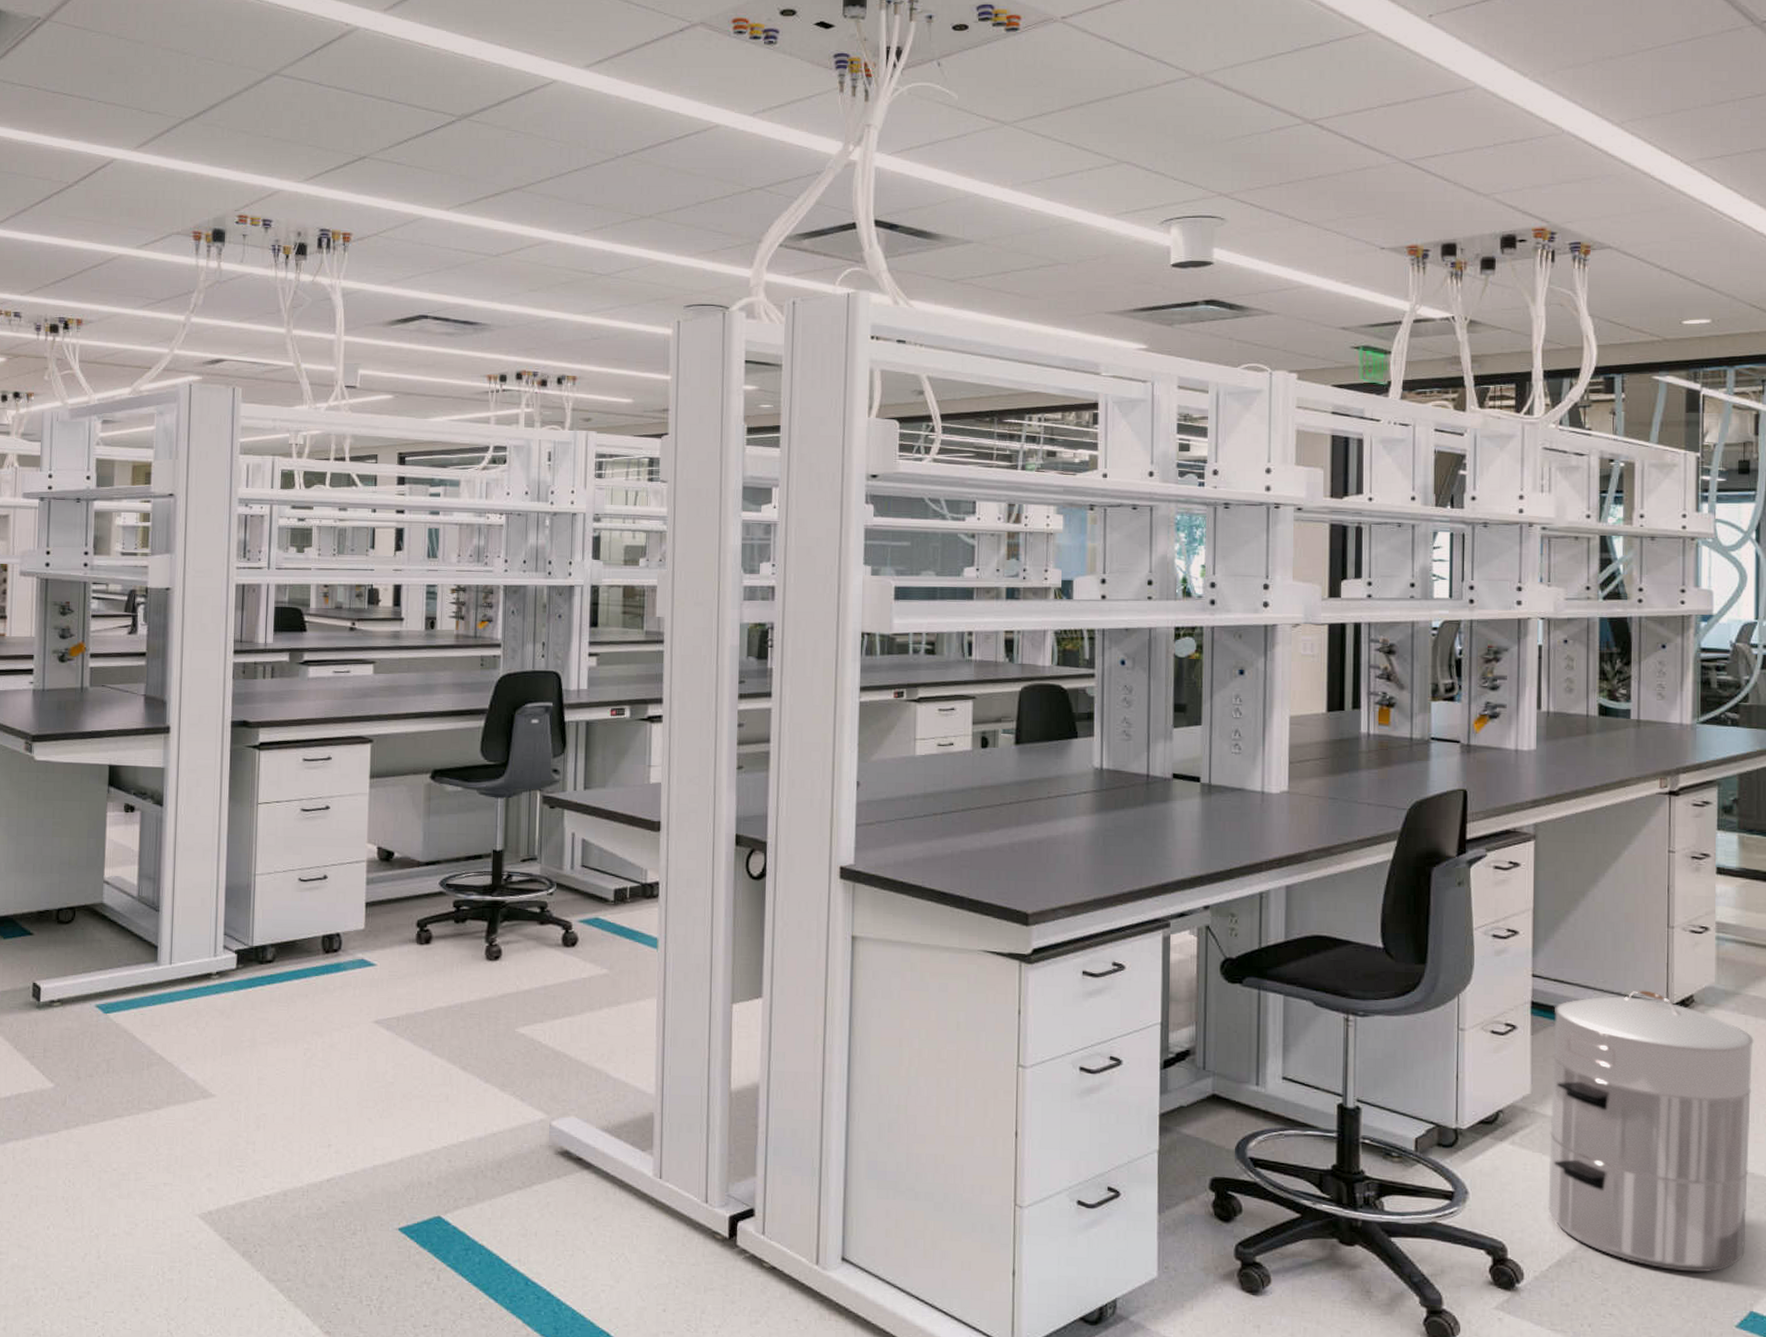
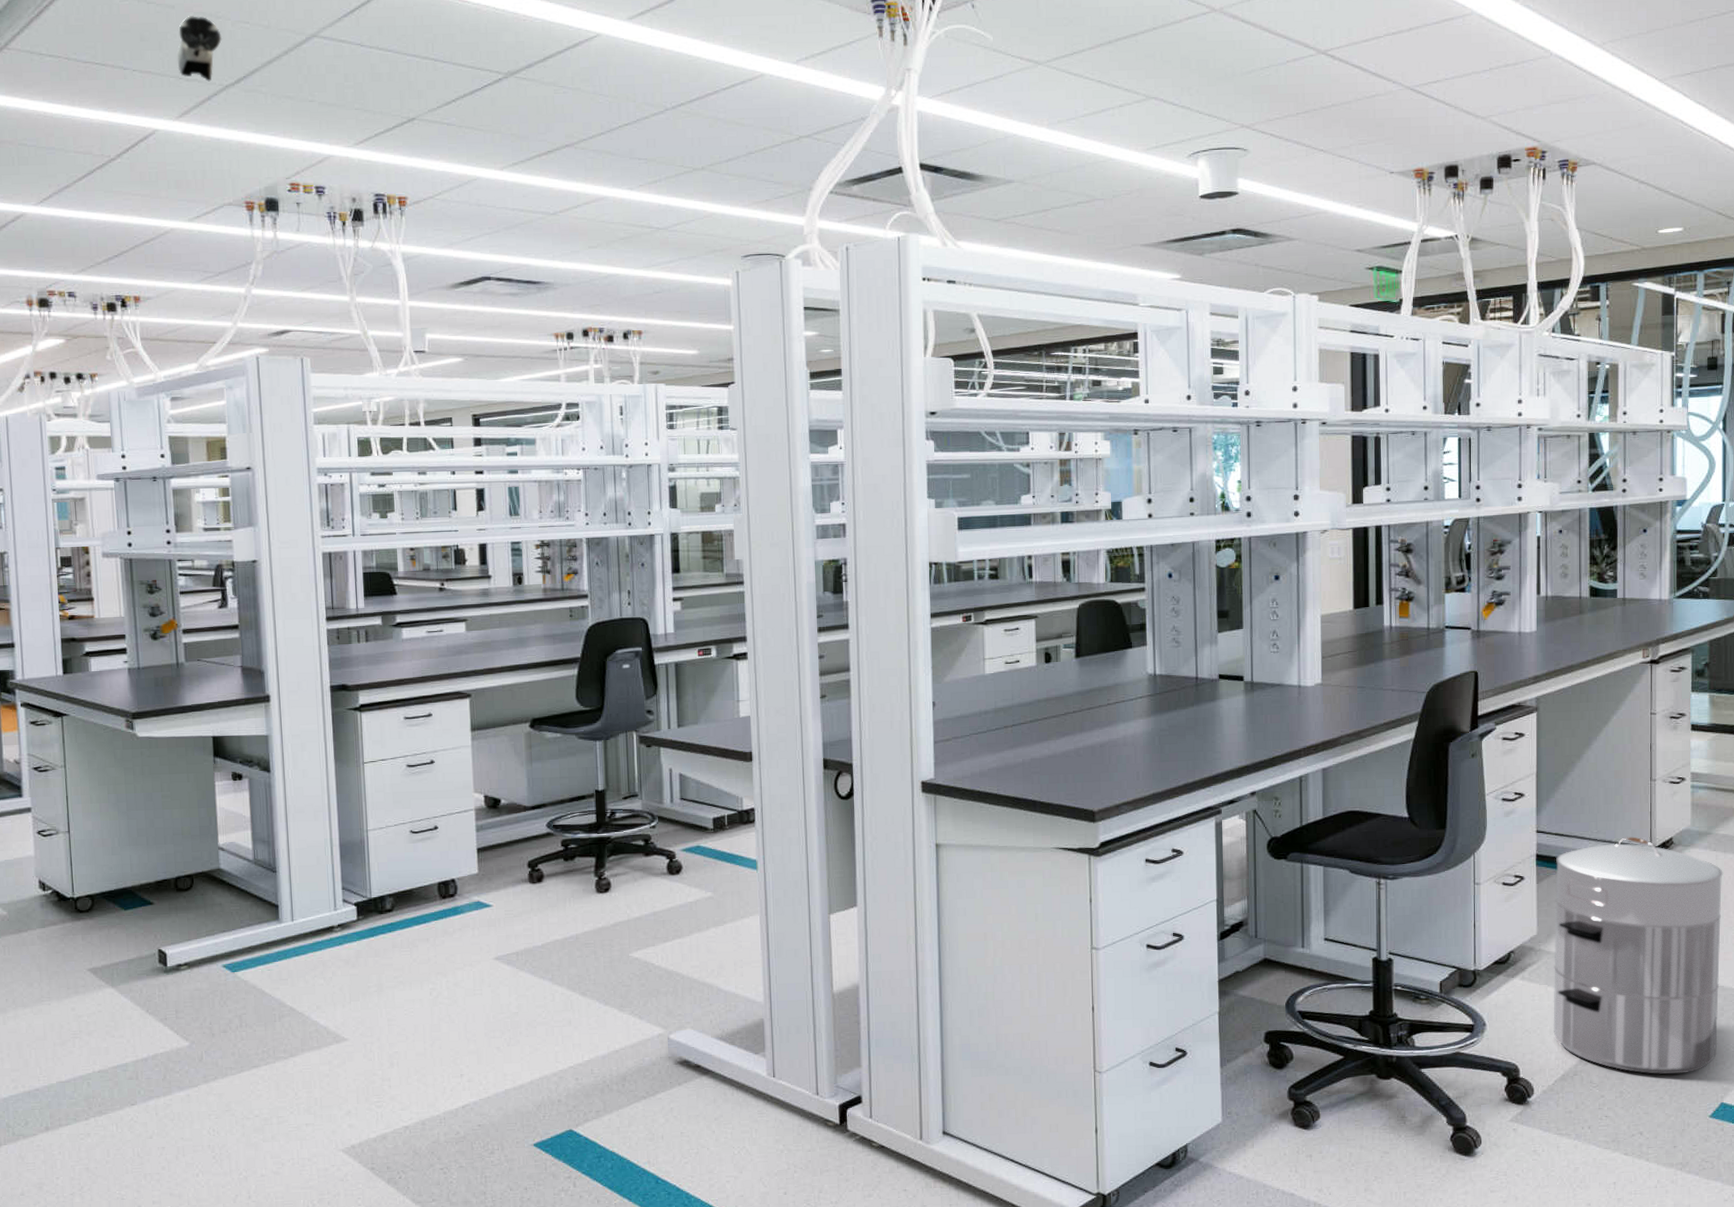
security camera: none [141,50,187,115] -> present [176,15,223,82]

